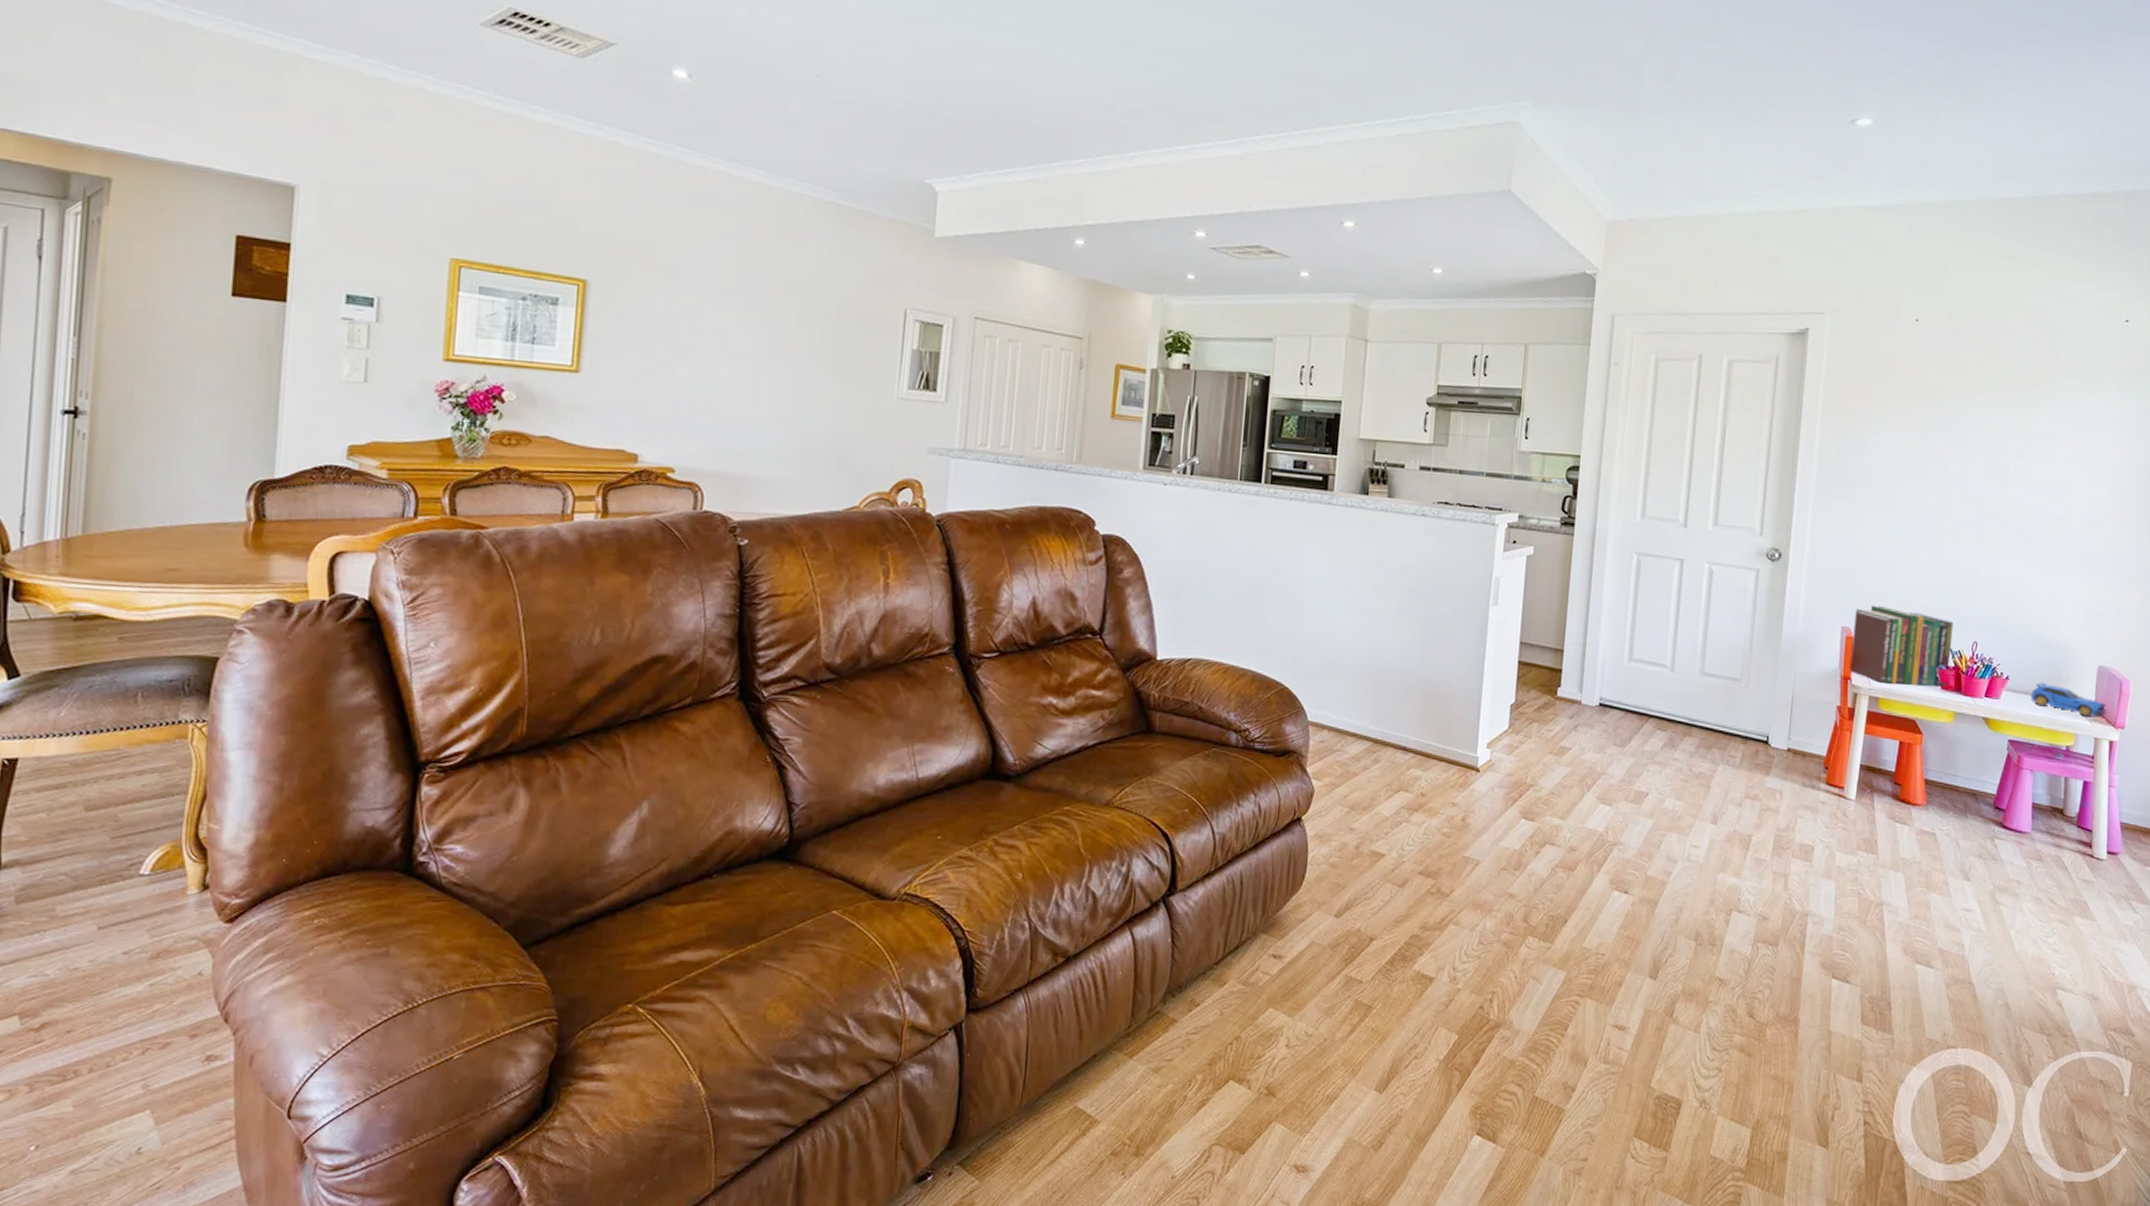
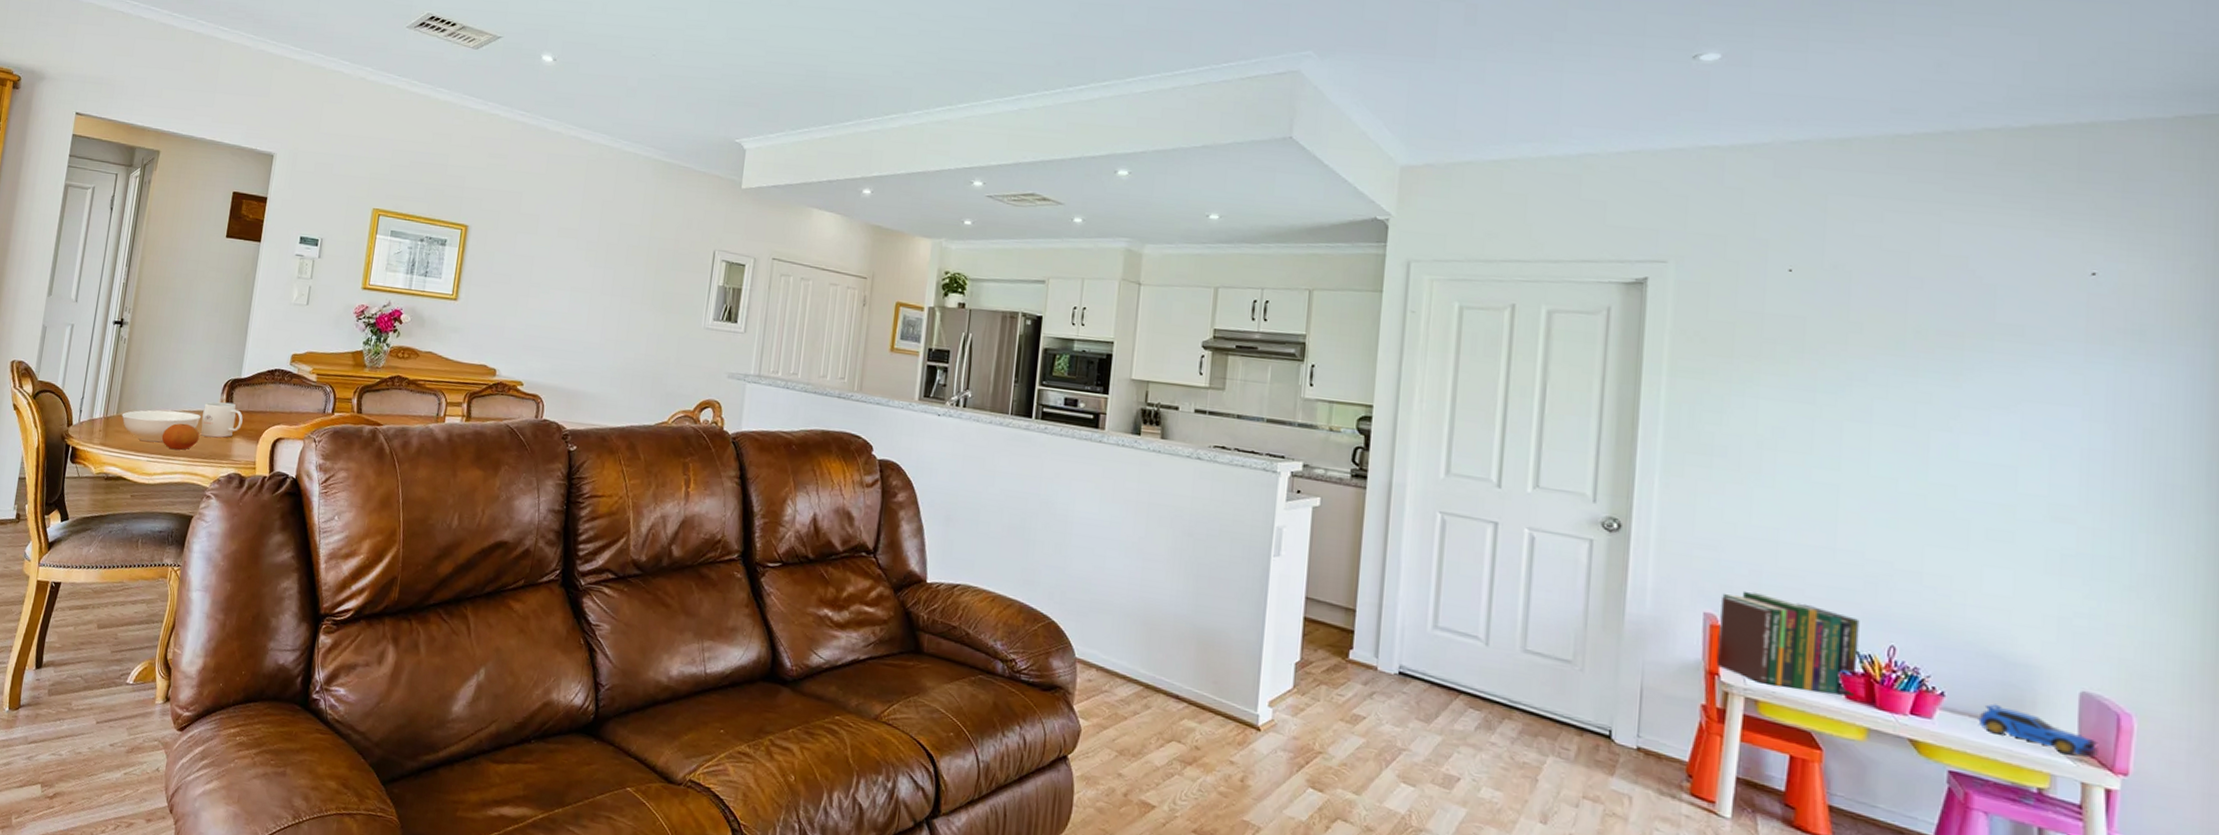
bowl: none [91,524,218,568] -> present [121,410,201,443]
fruit: none [158,540,218,575] -> present [161,423,200,450]
mug: none [218,510,283,557] -> present [200,401,243,438]

